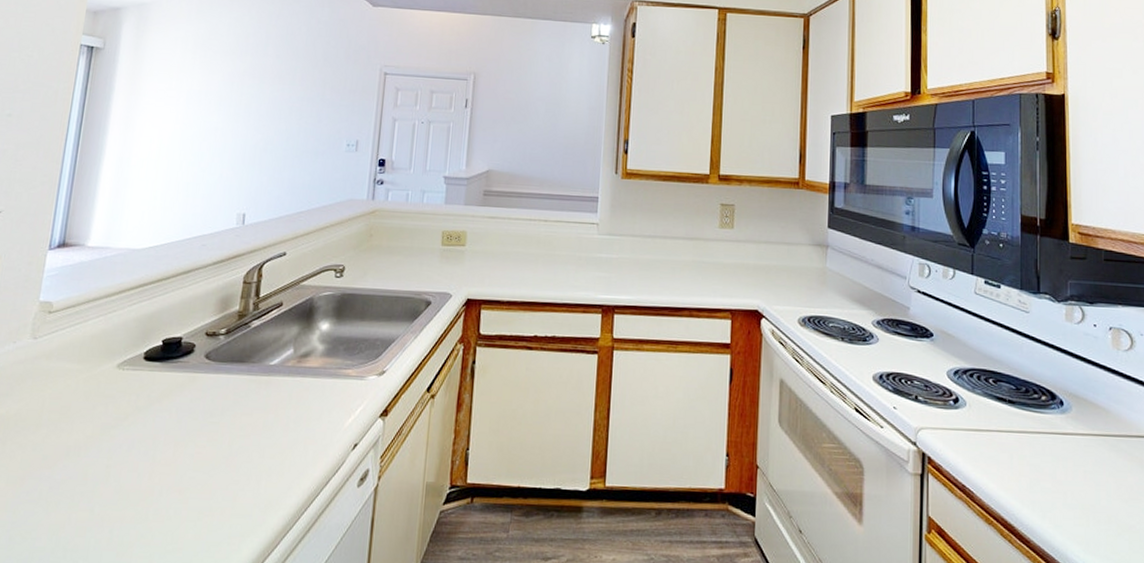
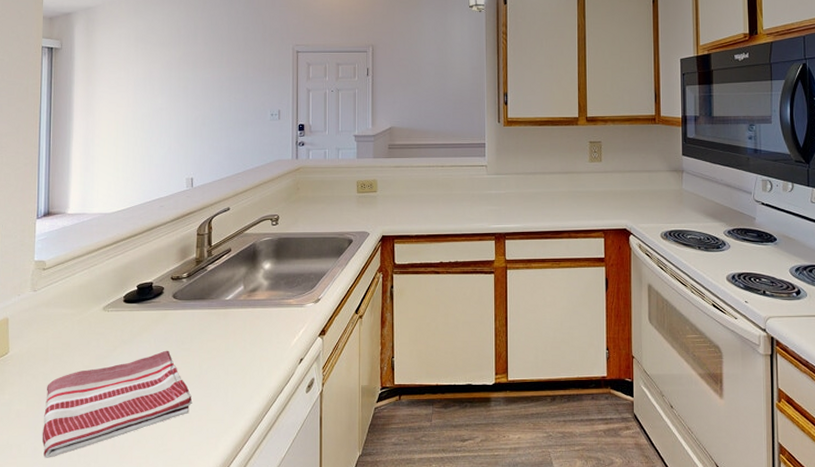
dish towel: none [20,423,216,551] -> present [42,350,193,458]

